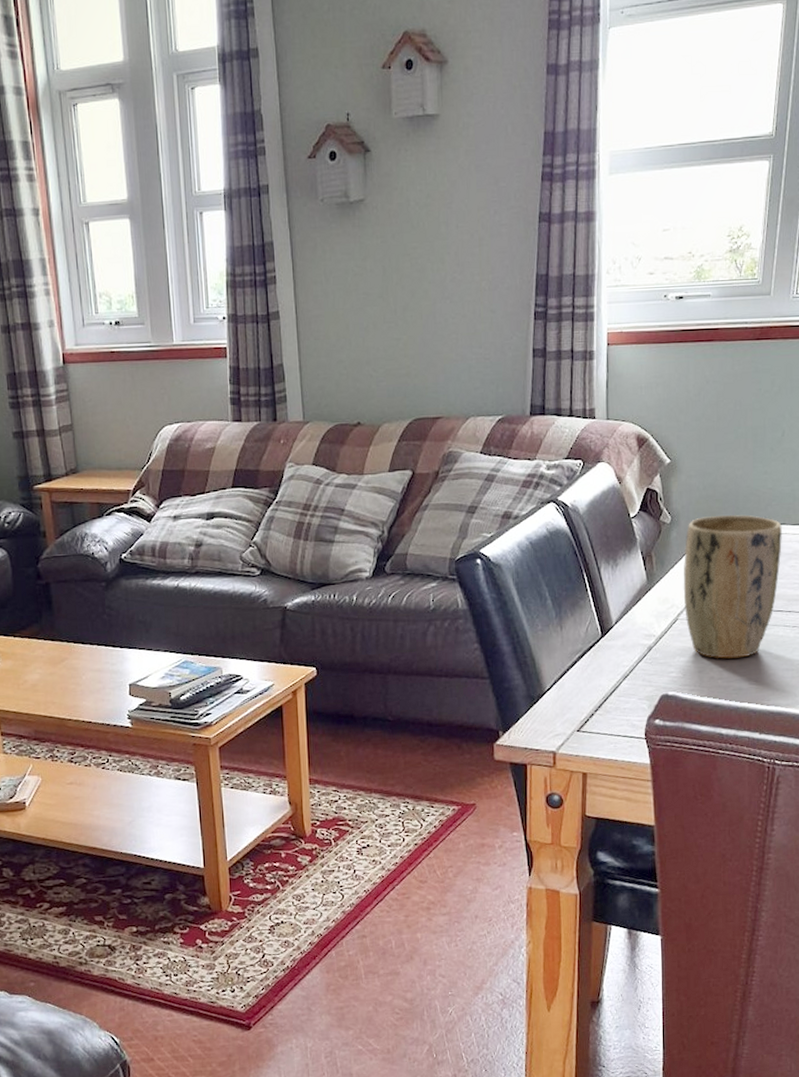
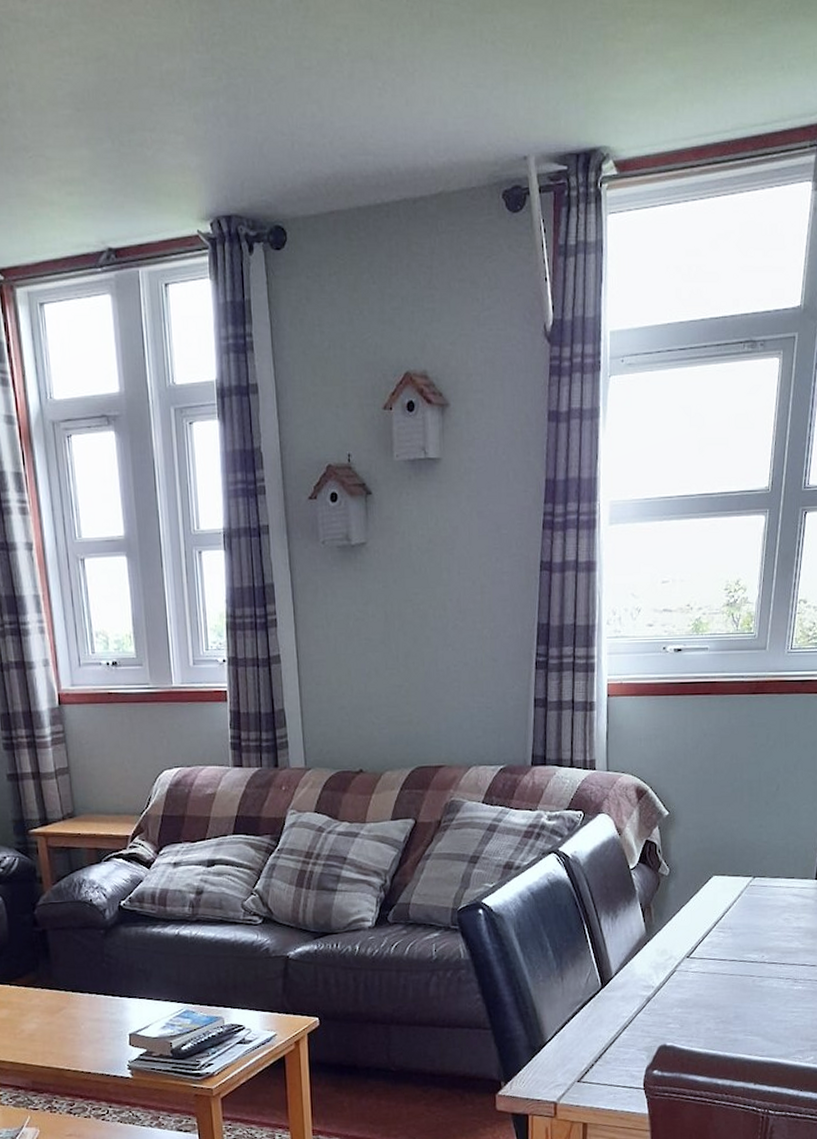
plant pot: present [683,514,782,659] -> none [681,867,776,1010]

